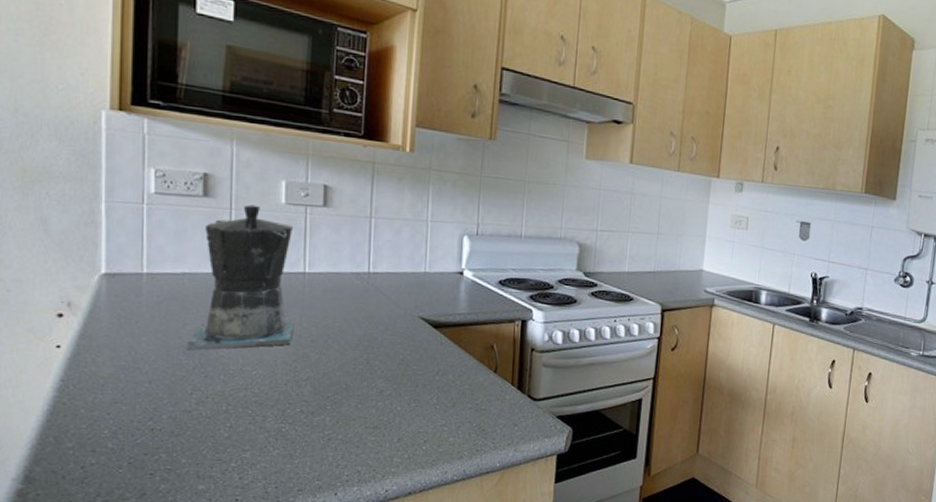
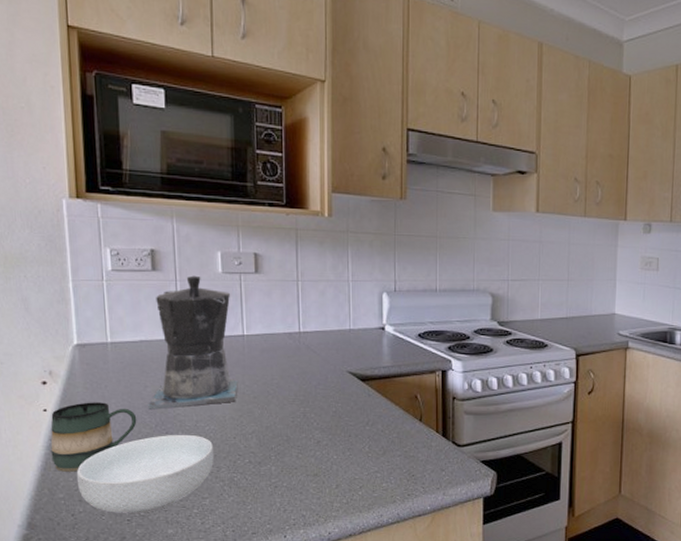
mug: none [61,339,171,418] -> present [51,402,137,472]
cereal bowl: none [91,378,261,467] -> present [76,434,214,513]

